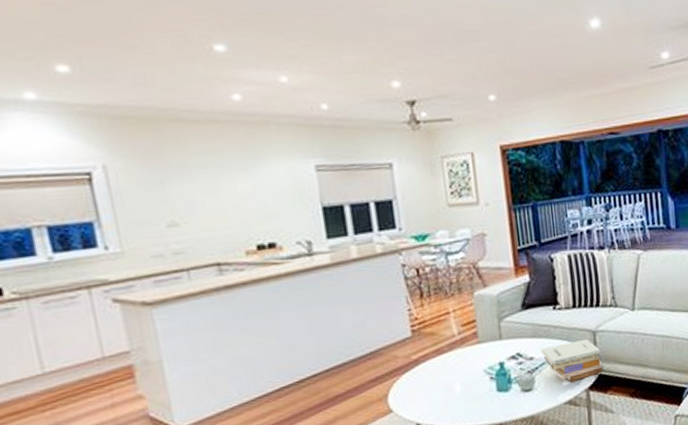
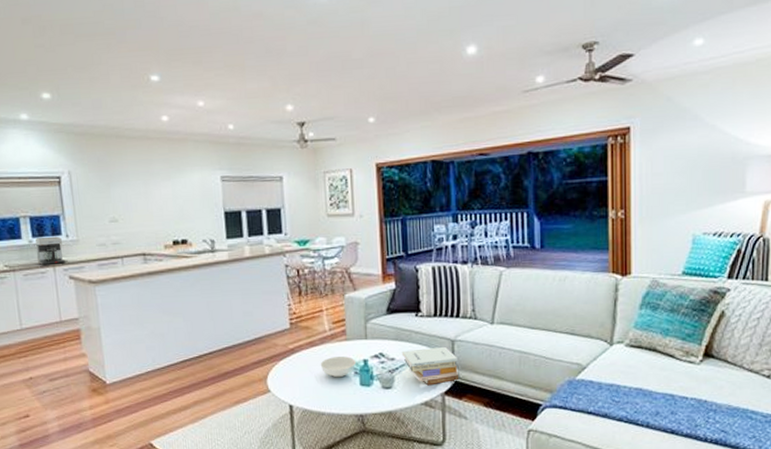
coffee maker: none [58,249,106,289] -> present [35,236,65,266]
bowl: none [450,361,491,387] -> present [320,356,356,378]

